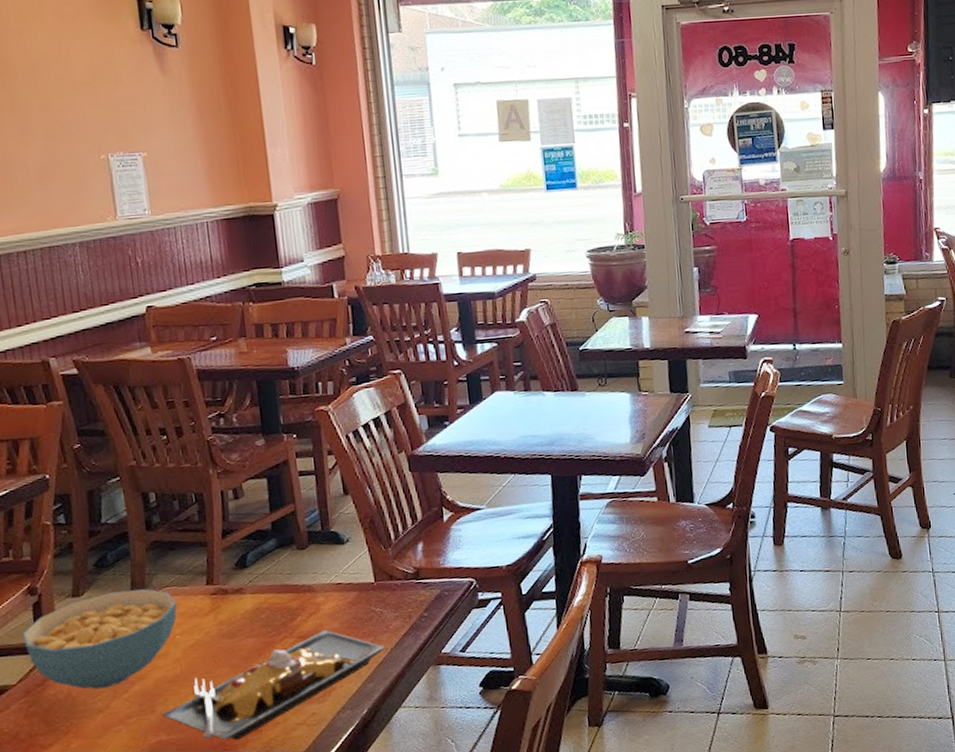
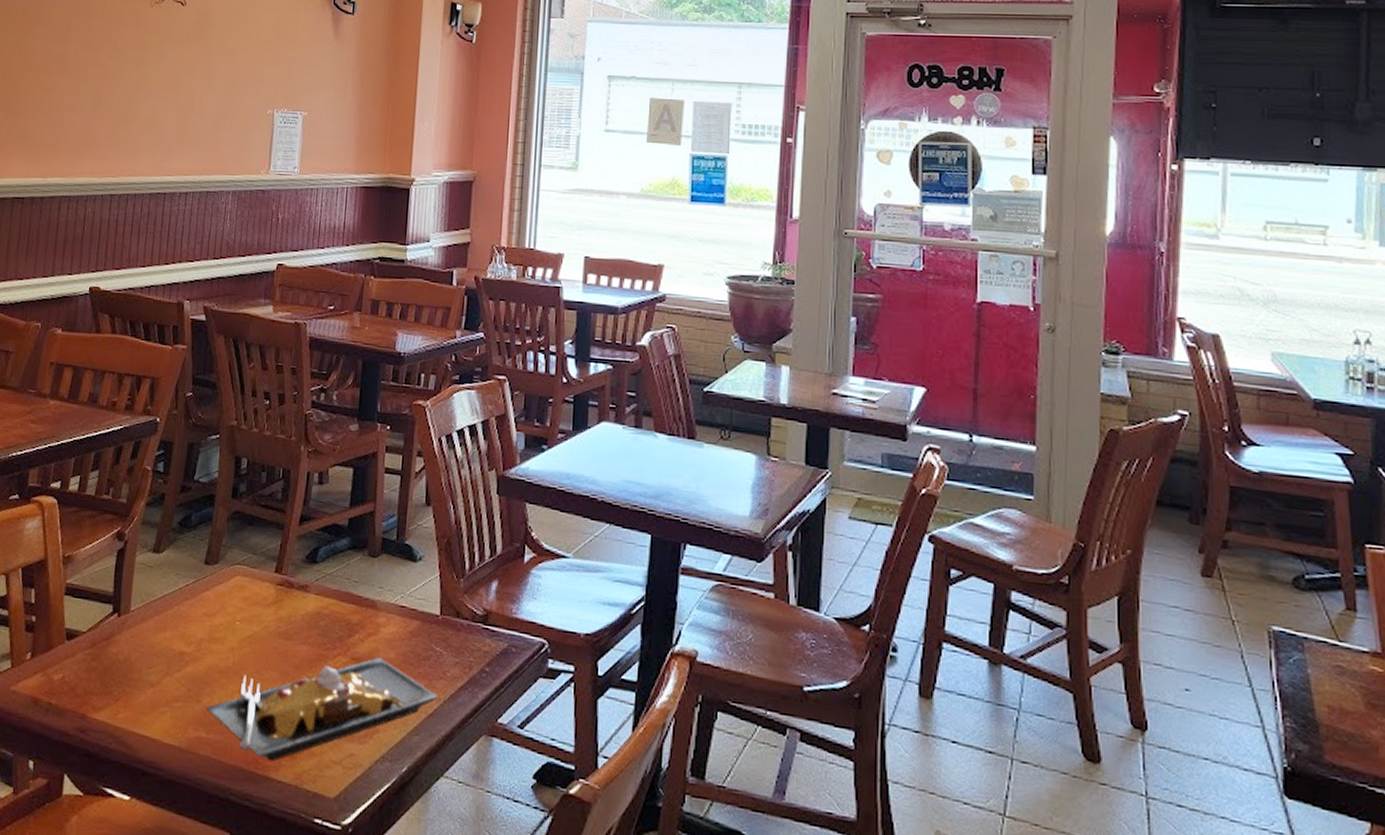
cereal bowl: present [21,589,177,690] -> none [102,556,243,662]

